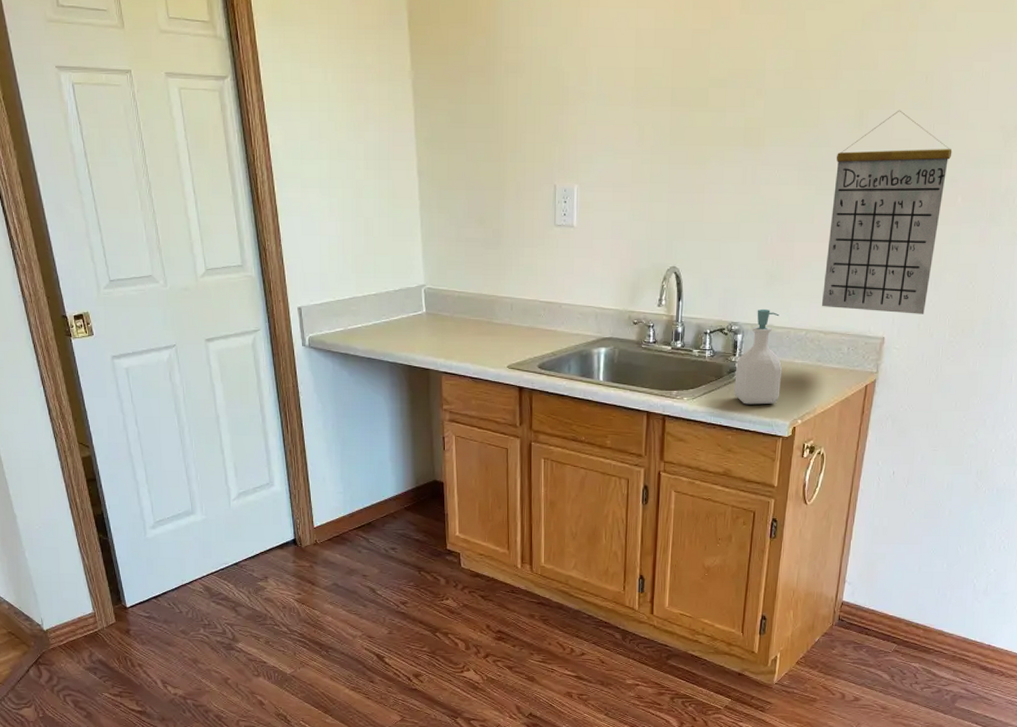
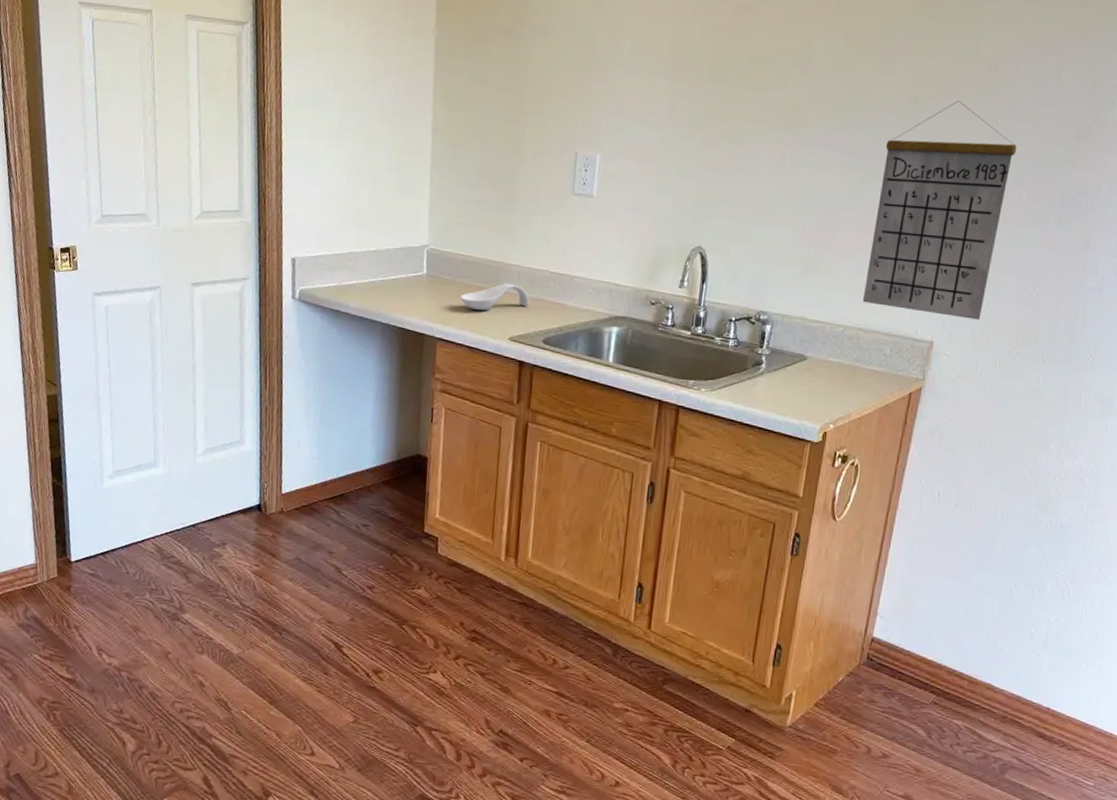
spoon rest: none [458,315,524,342] -> present [459,283,530,311]
soap bottle: present [734,308,782,405] -> none [758,299,815,404]

